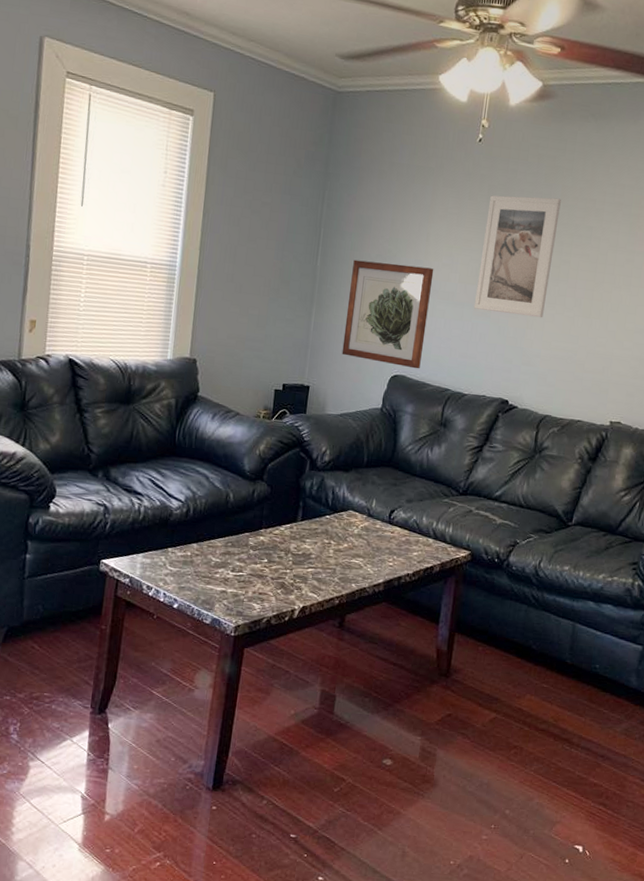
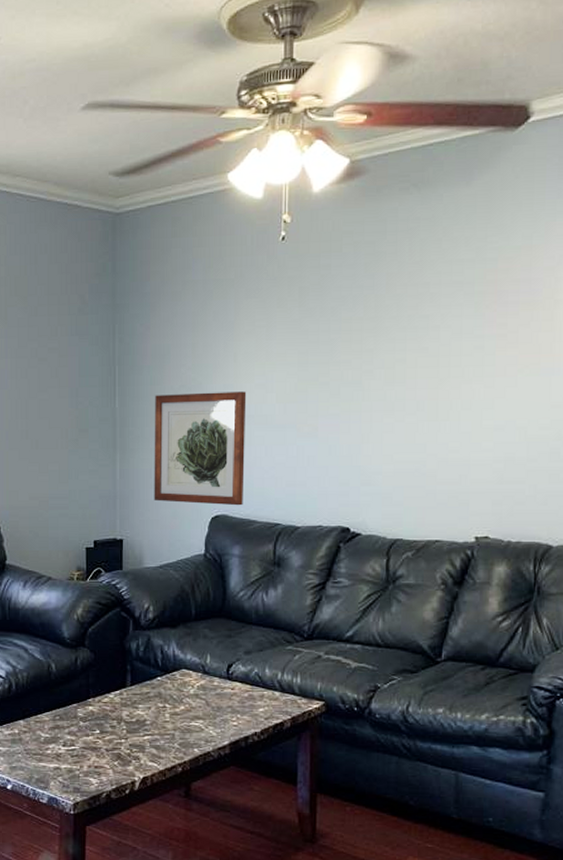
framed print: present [473,195,561,318] -> none [297,289,387,430]

